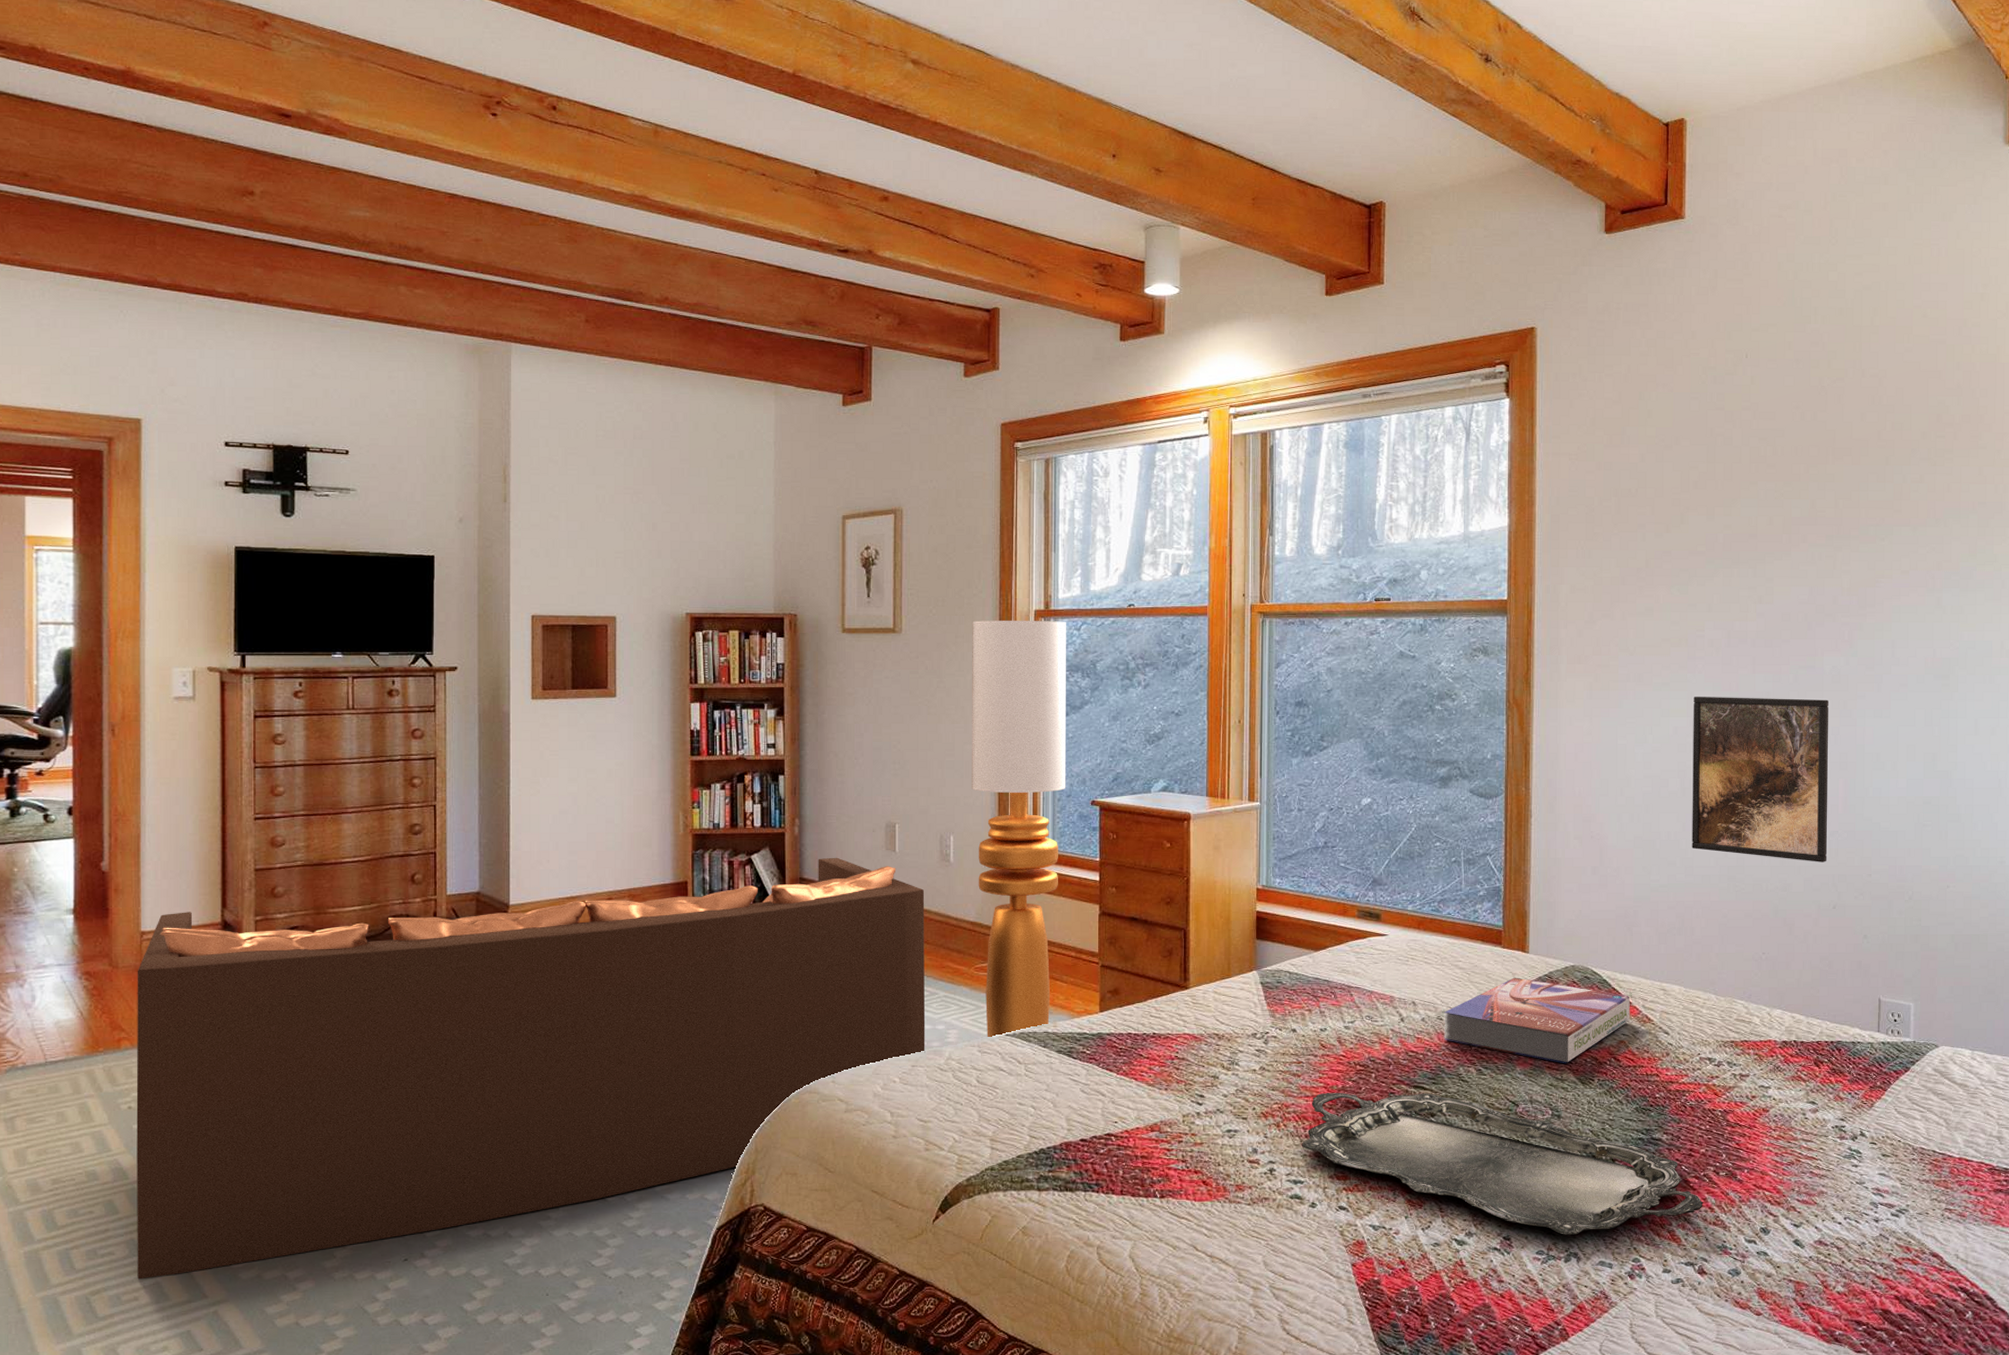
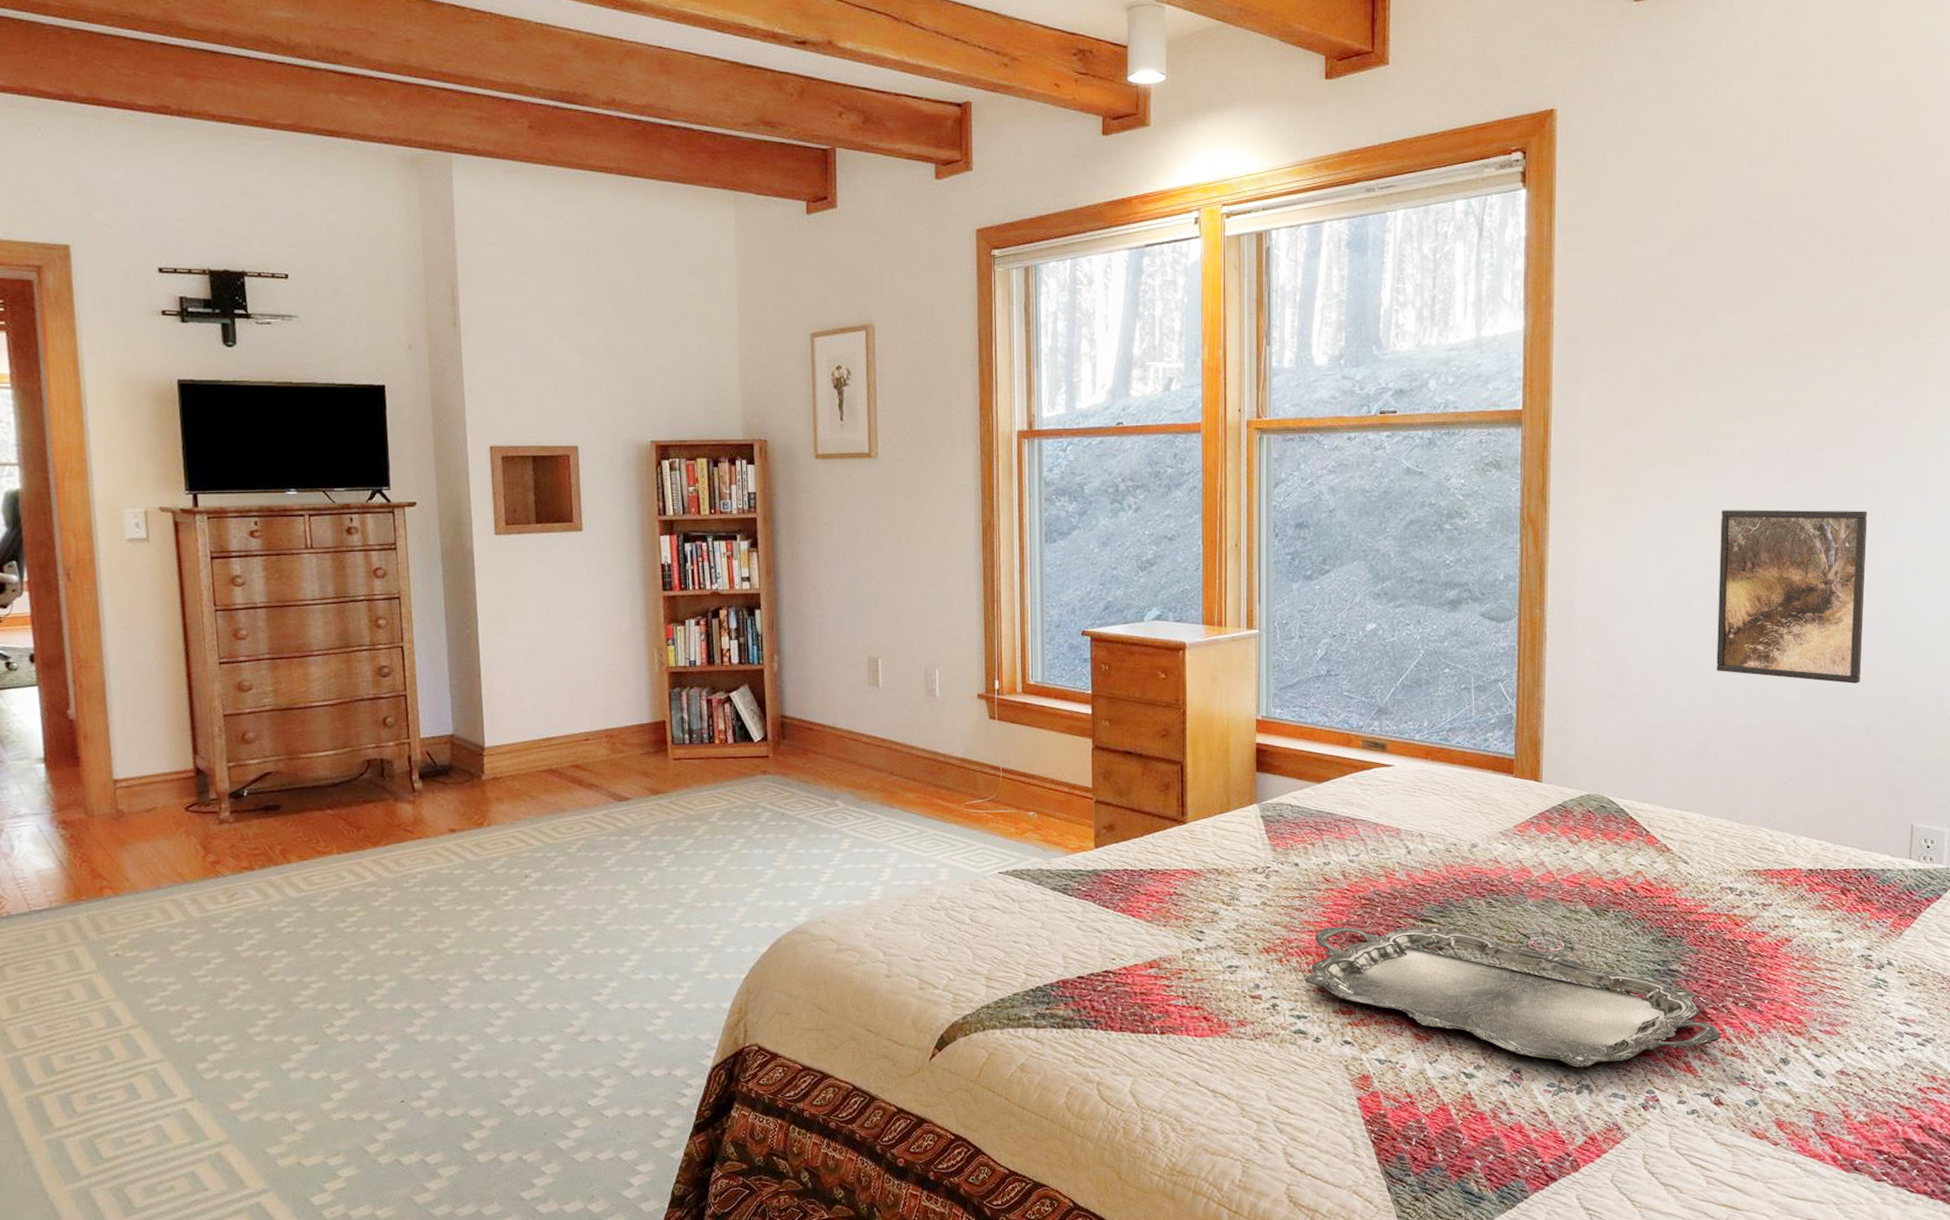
floor lamp: present [136,620,1067,1280] -> none [113,442,1055,1123]
textbook: present [1444,977,1630,1064] -> none [1452,807,1648,896]

